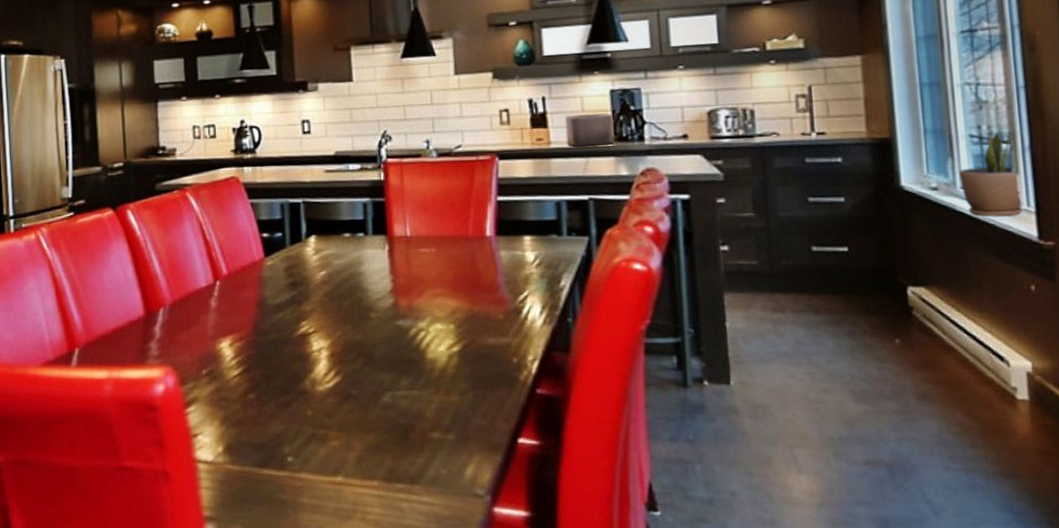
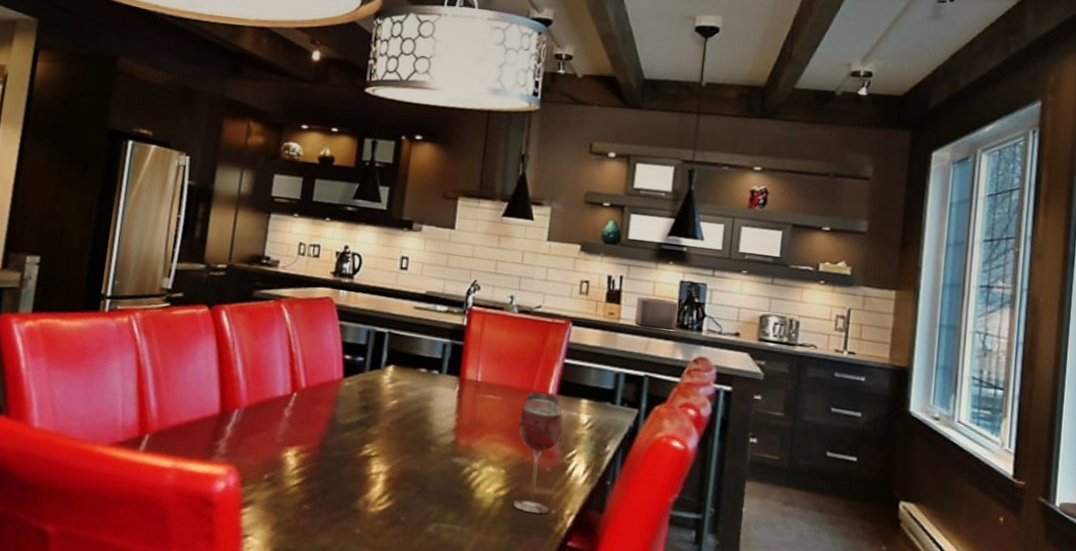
wineglass: none [459,237,511,366] -> present [513,392,563,514]
potted plant: present [959,128,1024,218] -> none [958,375,1006,455]

